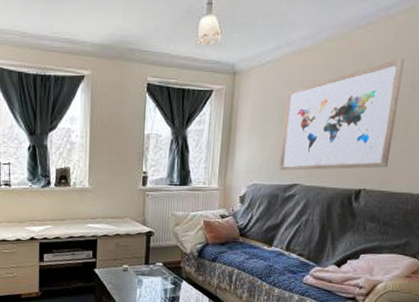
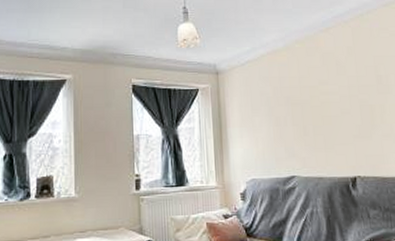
wall art: present [278,58,405,171] -> none [269,56,375,163]

